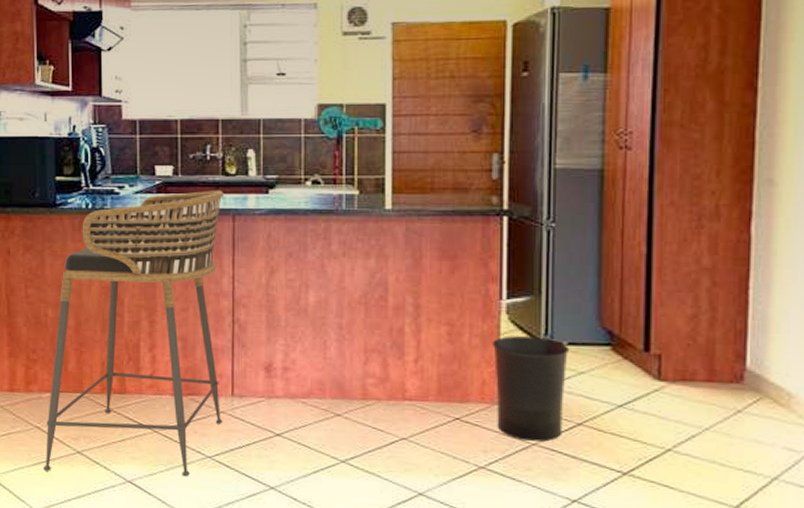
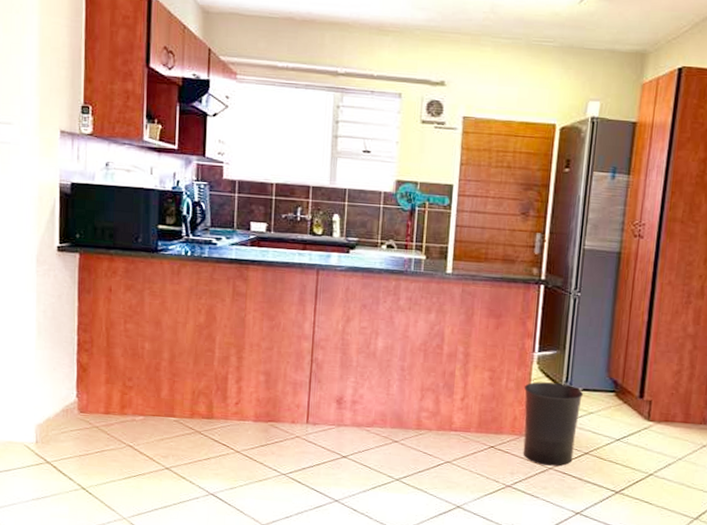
bar stool: present [44,190,223,477] -> none [134,247,310,491]

